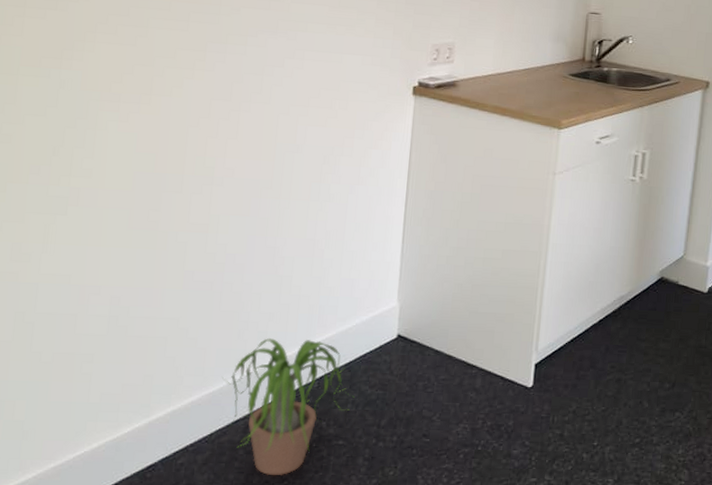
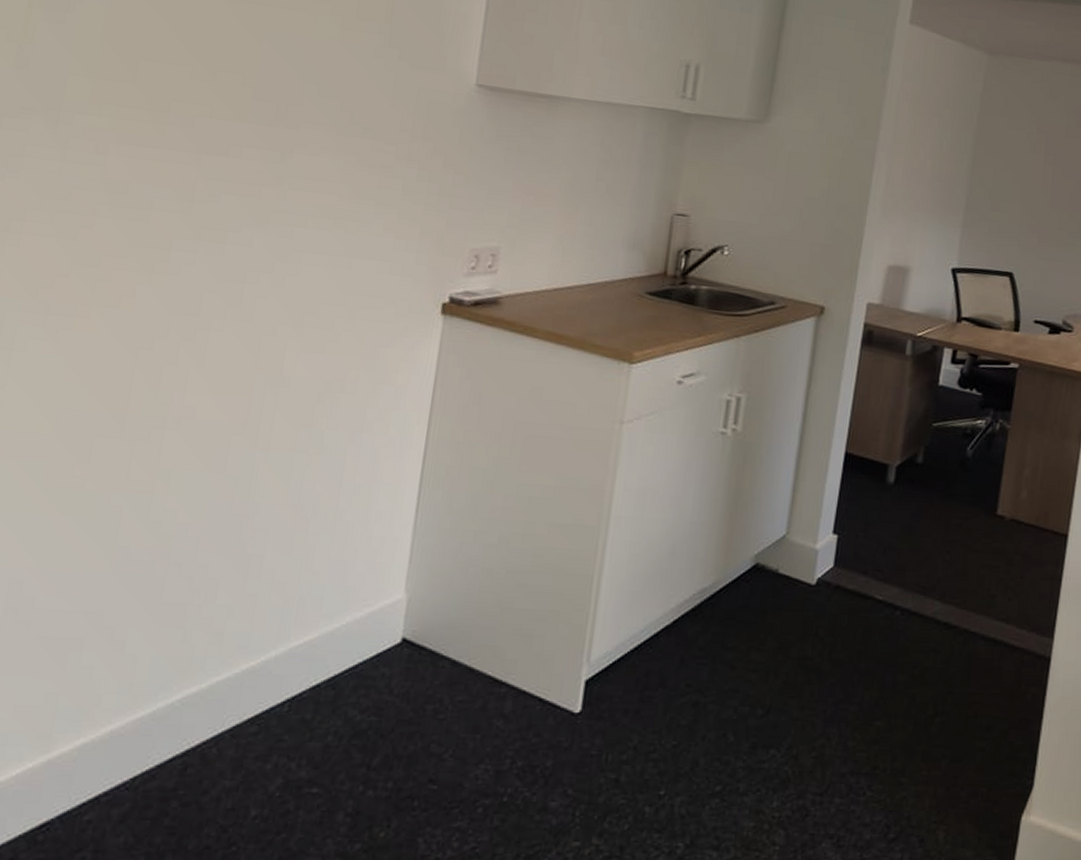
potted plant: present [222,338,355,475] -> none [157,641,338,838]

